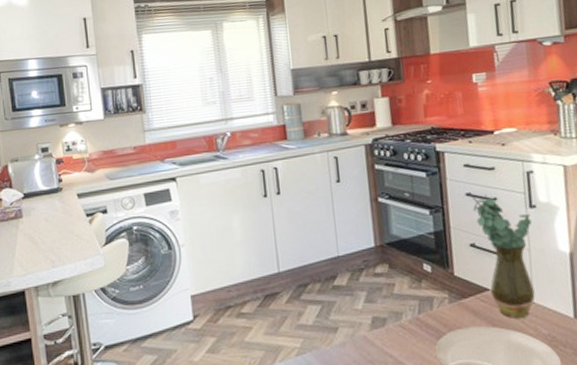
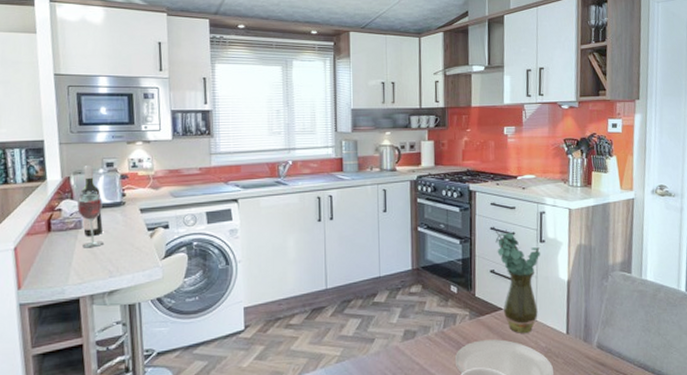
wineglass: none [17,177,44,238] -> present [77,190,103,248]
bottle: none [19,152,42,225] -> present [81,166,103,236]

